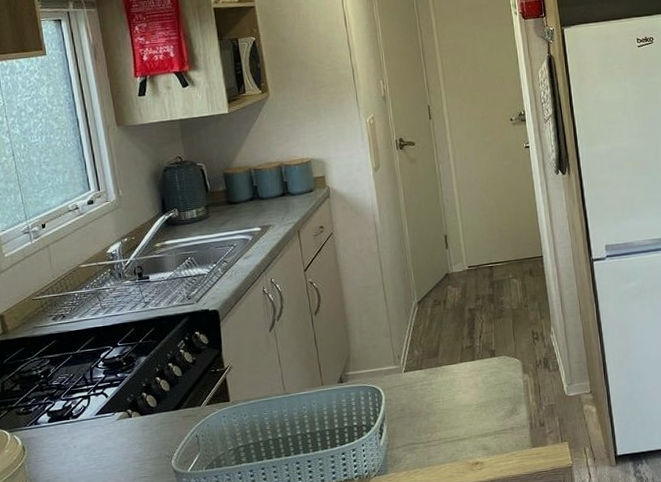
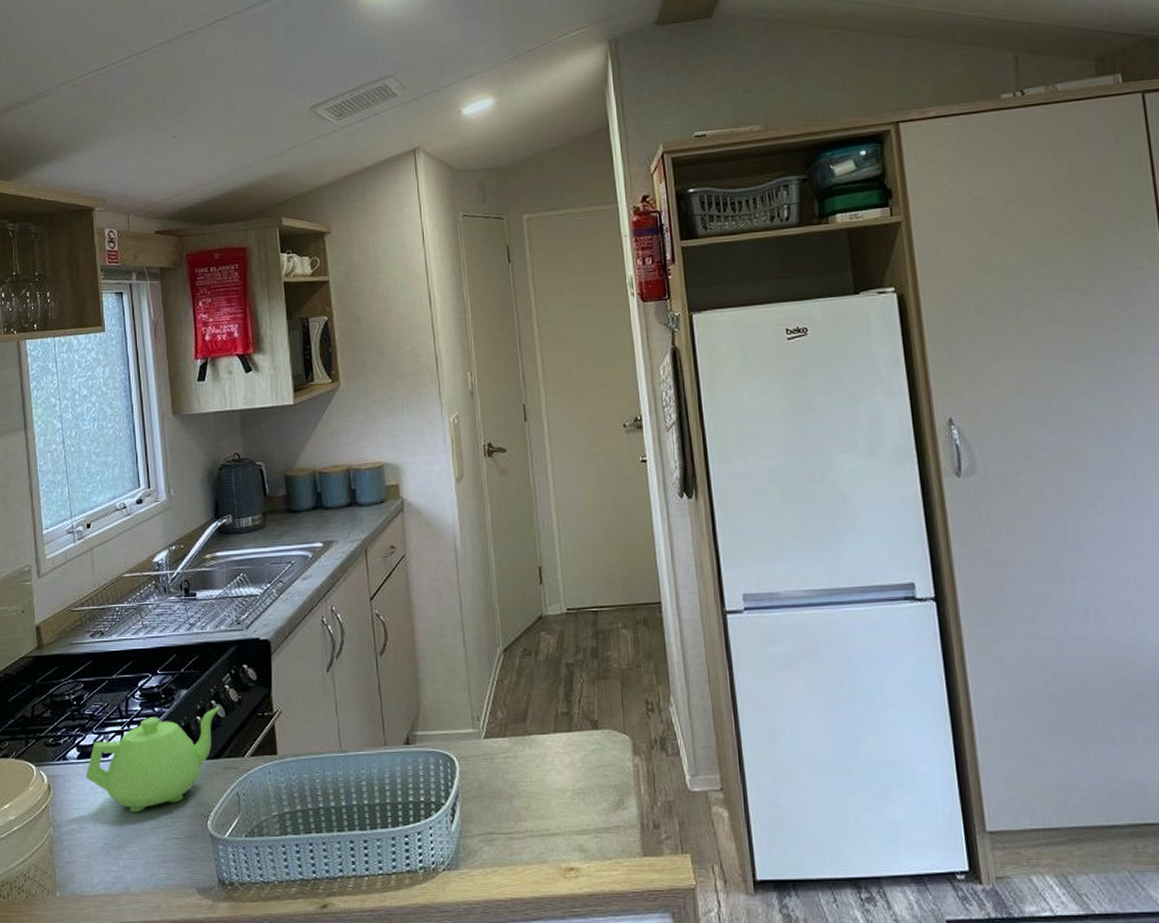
teapot: none [57,367,178,461] -> present [86,706,221,813]

